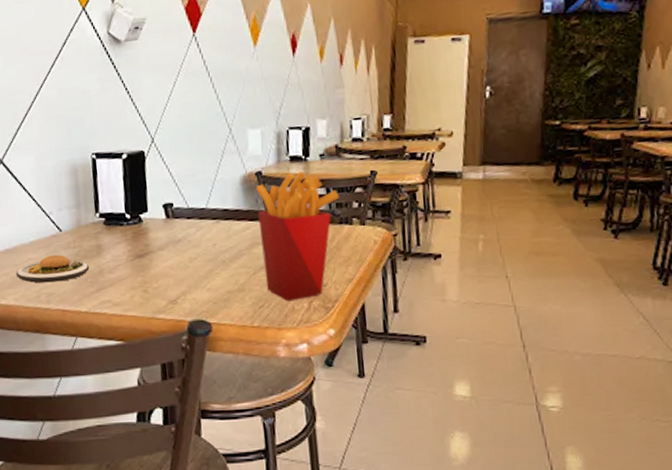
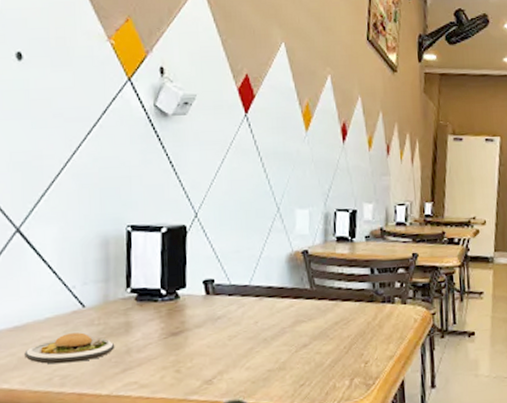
french fries: present [256,170,340,301] -> none [302,250,384,378]

